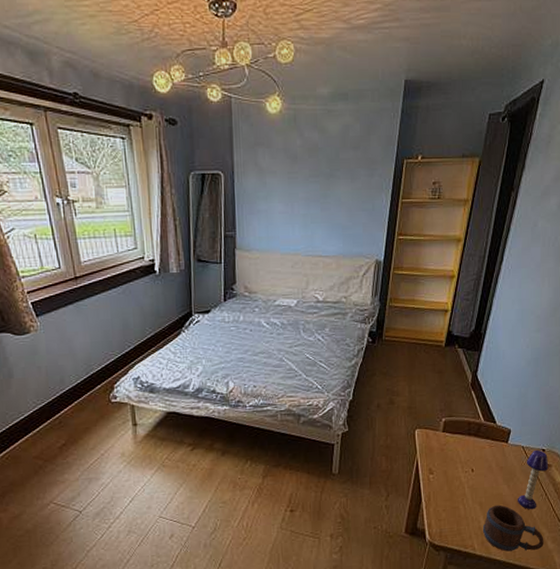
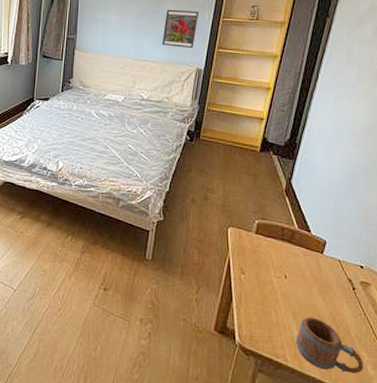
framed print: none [335,192,376,238] -> present [162,9,199,49]
toy lamp: present [517,449,549,510] -> none [333,265,368,329]

